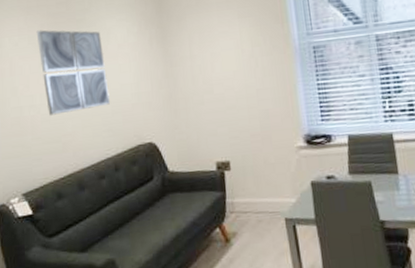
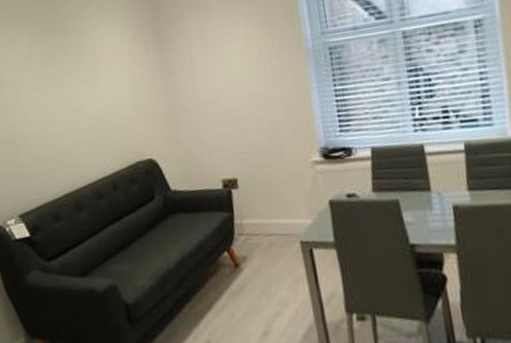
wall art: present [36,30,110,116] -> none [25,38,105,132]

